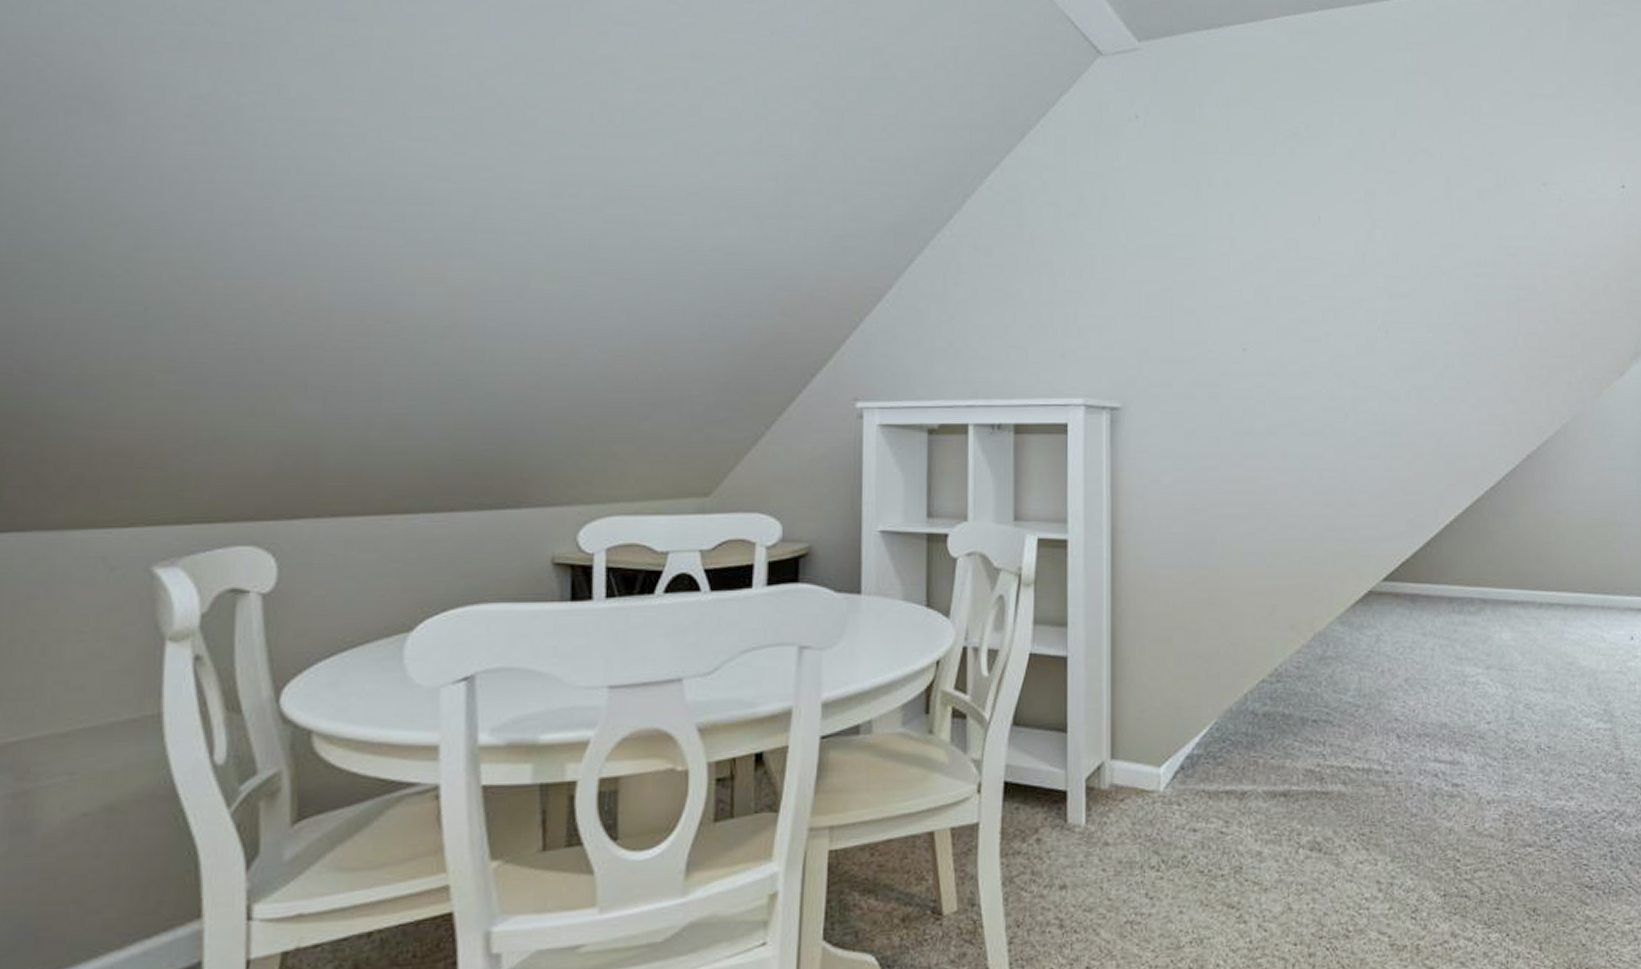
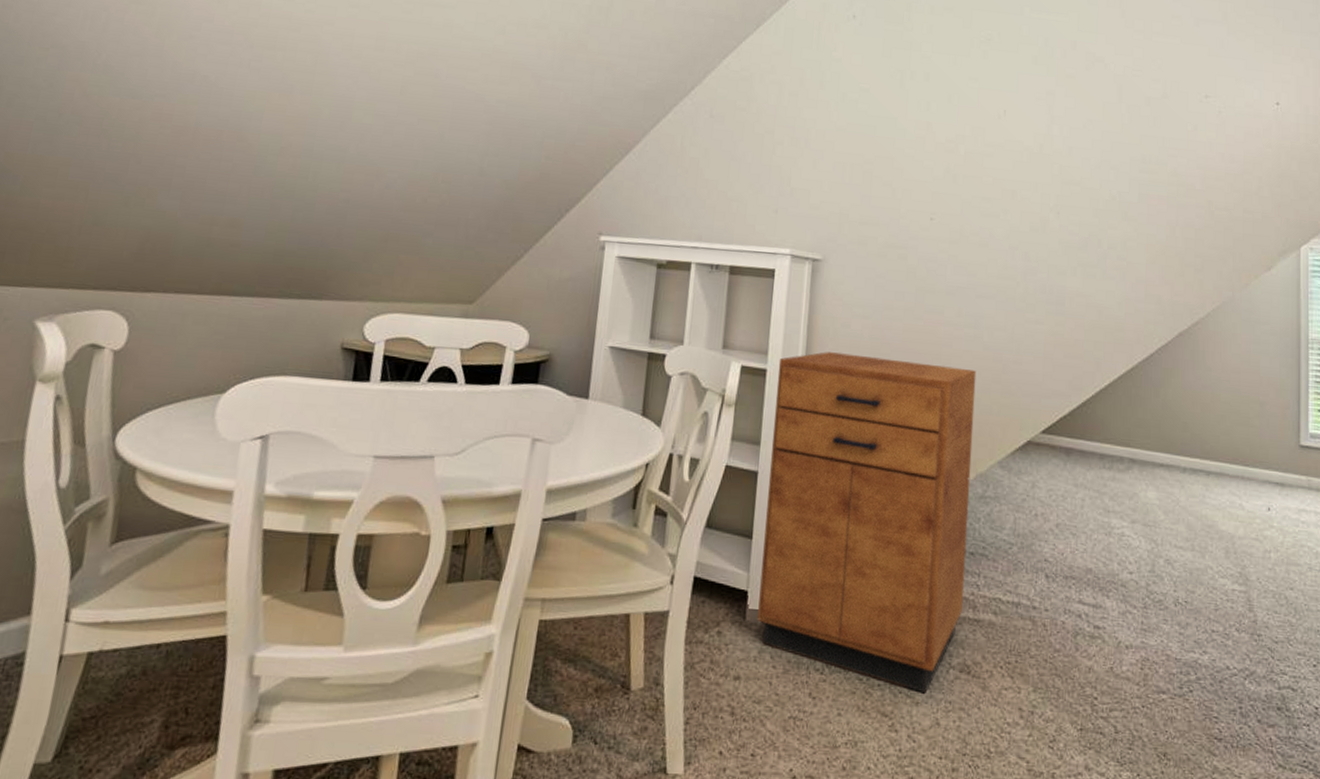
cabinet: none [1080,513,1309,879] -> present [757,352,977,694]

